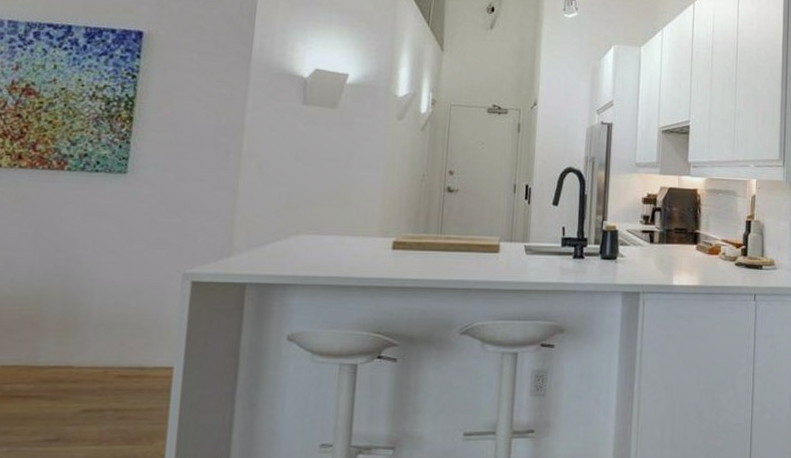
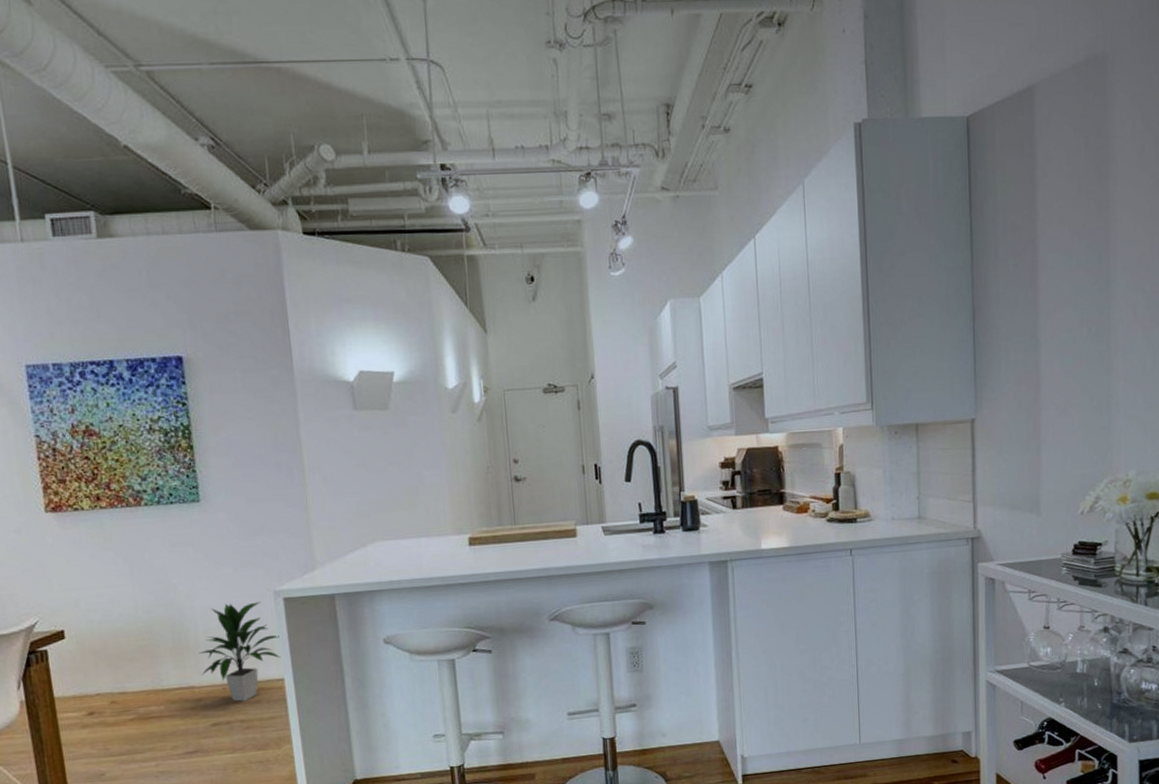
indoor plant: none [83,280,178,388] -> present [198,601,280,702]

